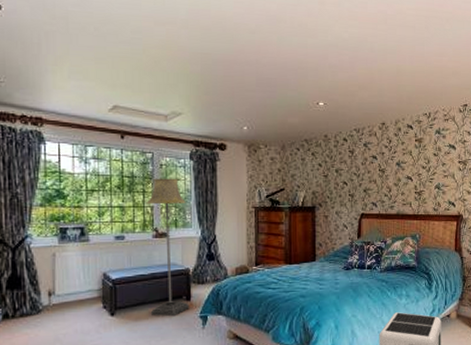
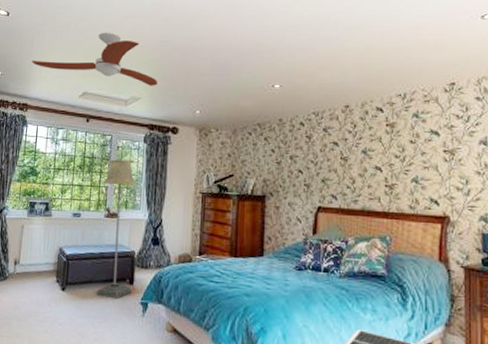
ceiling fan: none [41,38,200,101] -> present [32,32,157,86]

